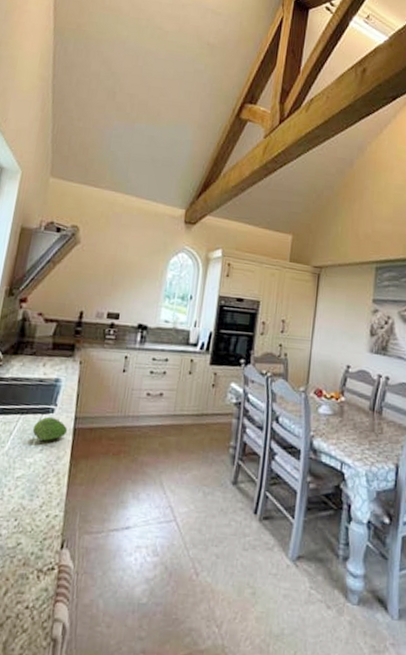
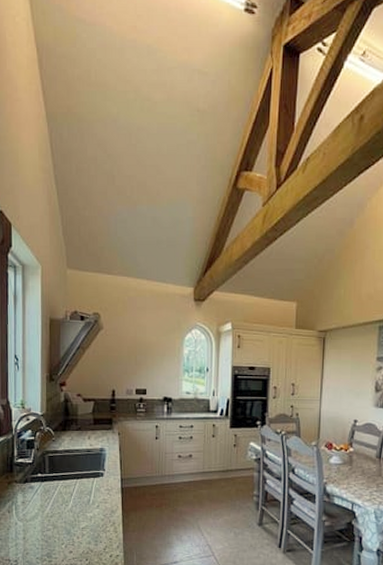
fruit: present [32,416,68,441] -> none [88,479,117,499]

